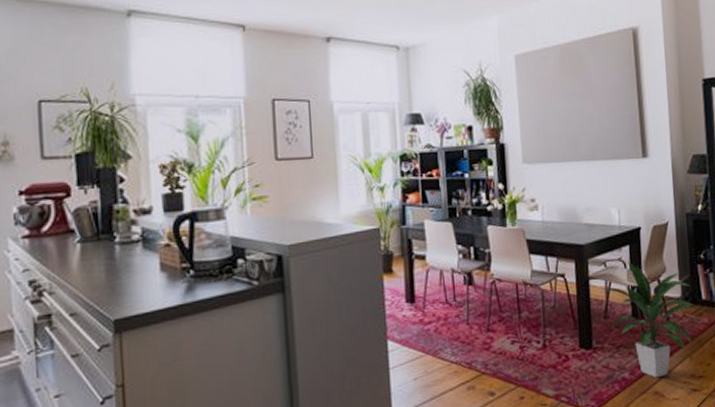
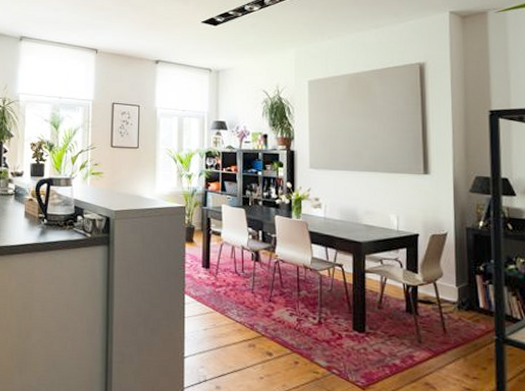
indoor plant: present [602,261,694,378] -> none [377,262,471,371]

